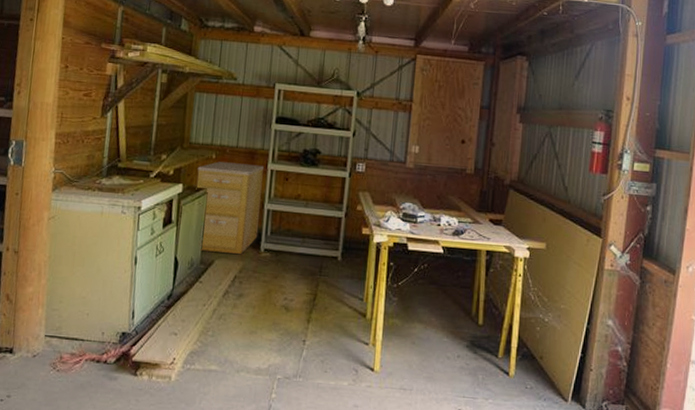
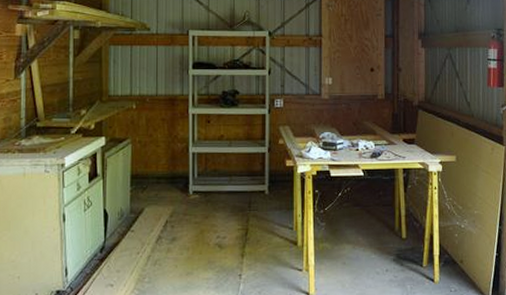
filing cabinet: present [196,161,264,255] -> none [119,110,186,200]

